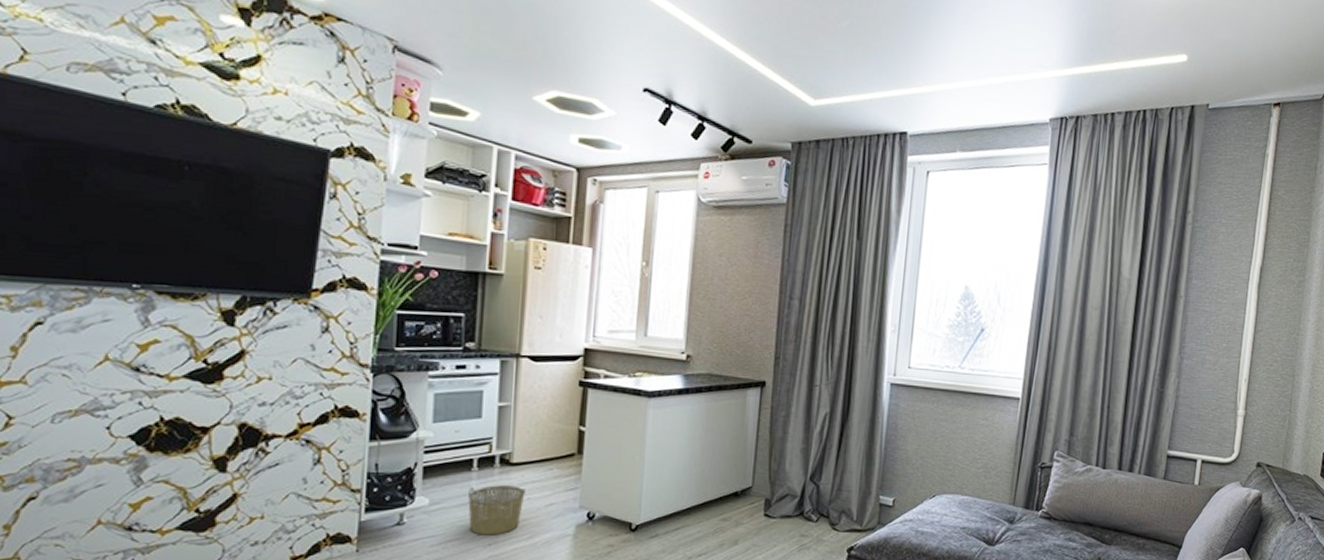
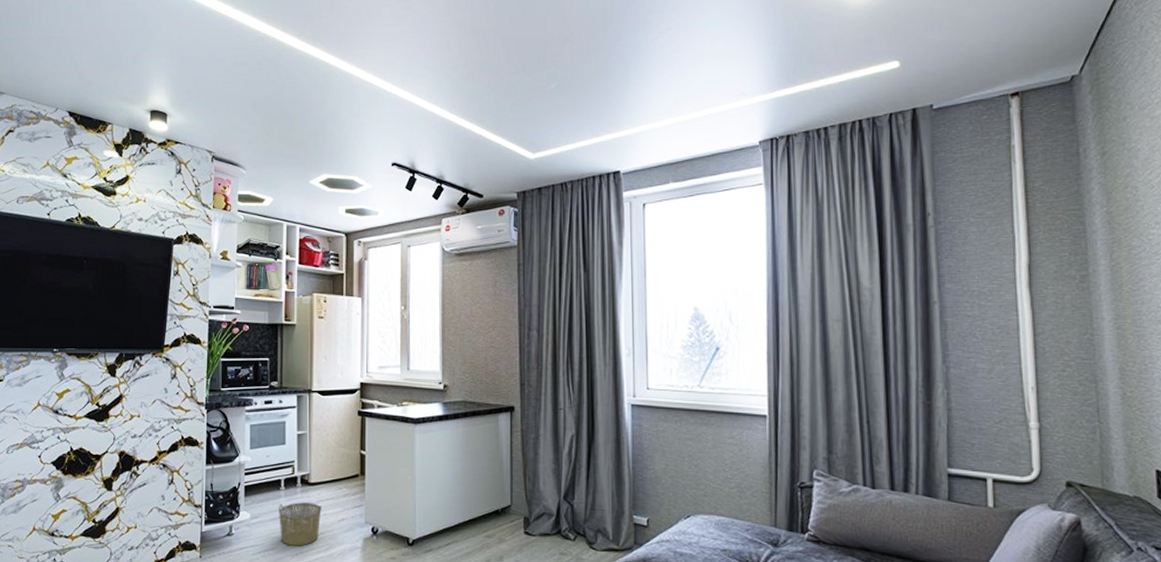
books: none [432,193,485,230] -> present [243,264,281,290]

